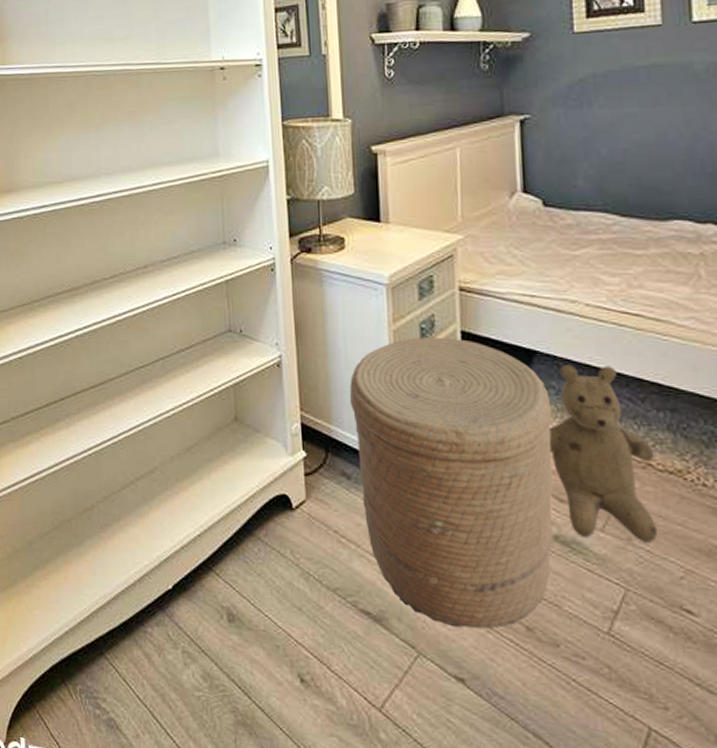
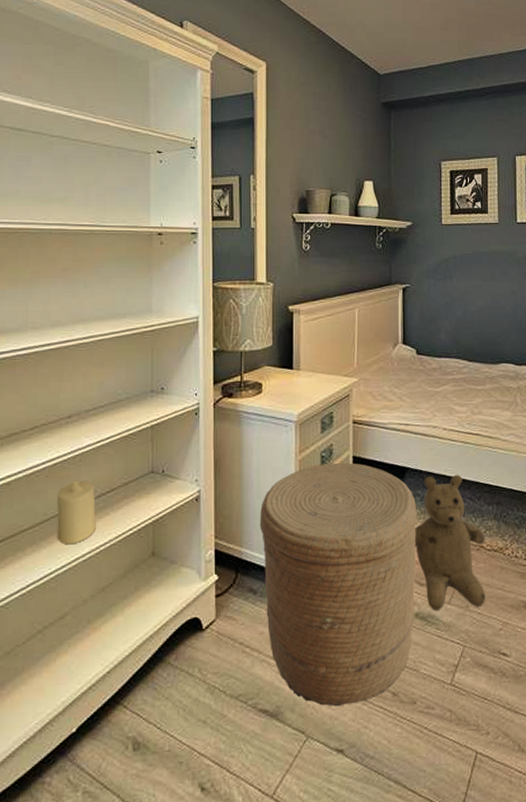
candle: none [139,333,177,399] -> present [57,480,96,545]

